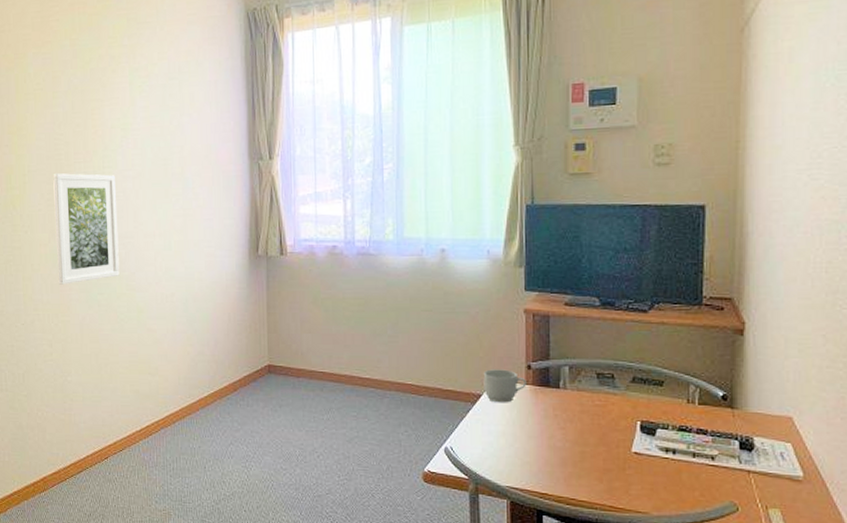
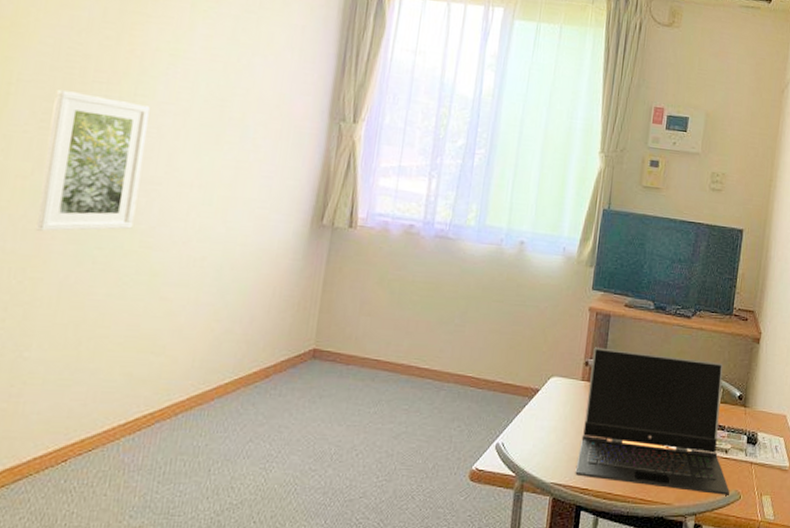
mug: present [483,369,526,403] -> none [542,364,583,399]
laptop computer: none [531,350,722,506] -> present [575,347,729,495]

